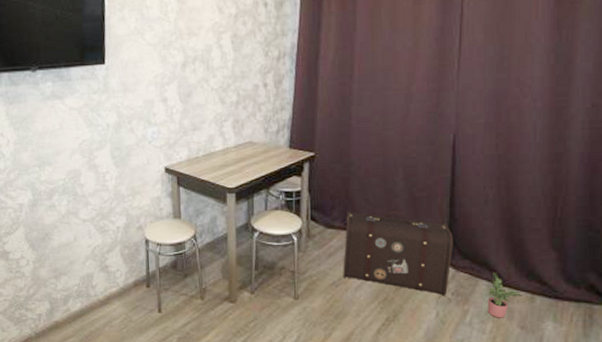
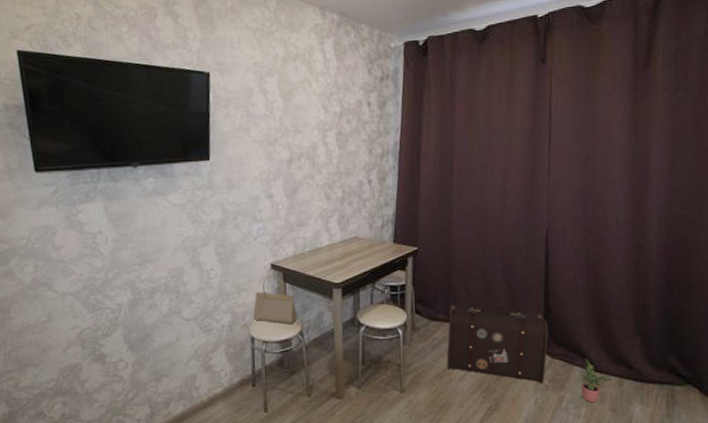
handbag: none [147,179,191,228] -> present [252,275,298,325]

